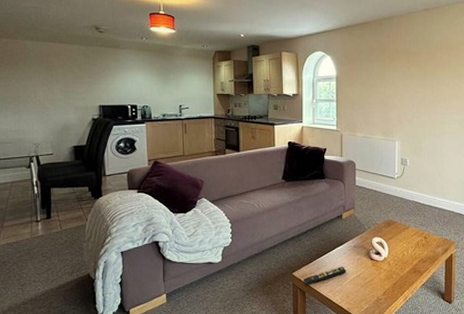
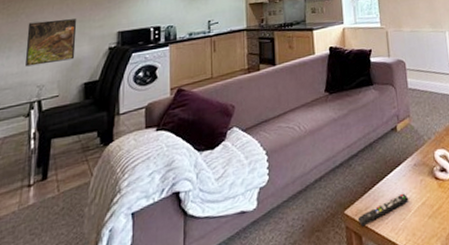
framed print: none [19,88,64,126] -> present [25,19,77,67]

